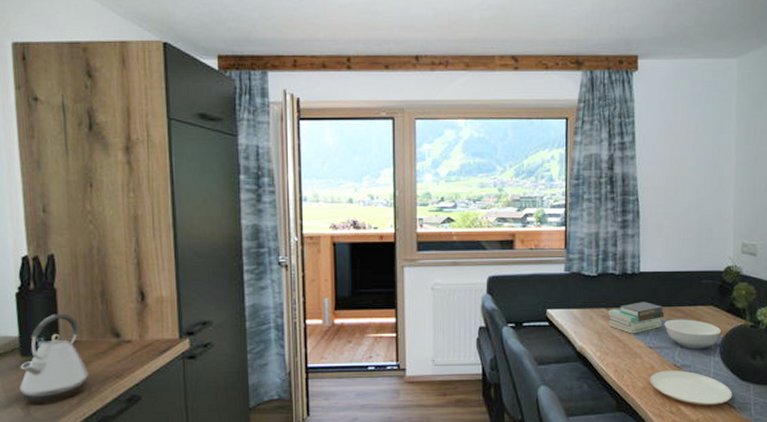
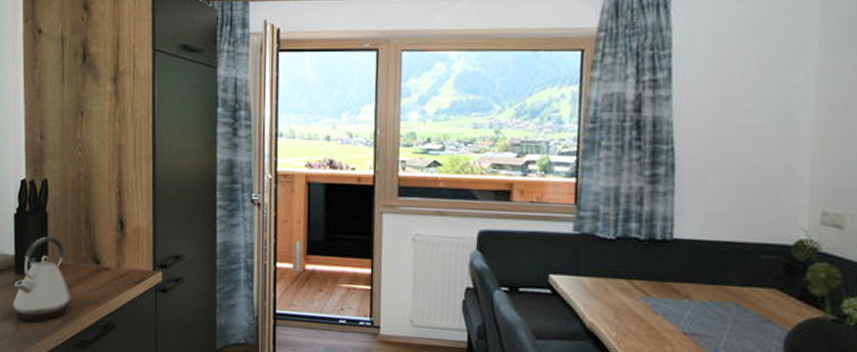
books: present [608,302,665,334] -> none [628,275,706,315]
bowl: present [664,319,721,350] -> none [705,301,787,344]

